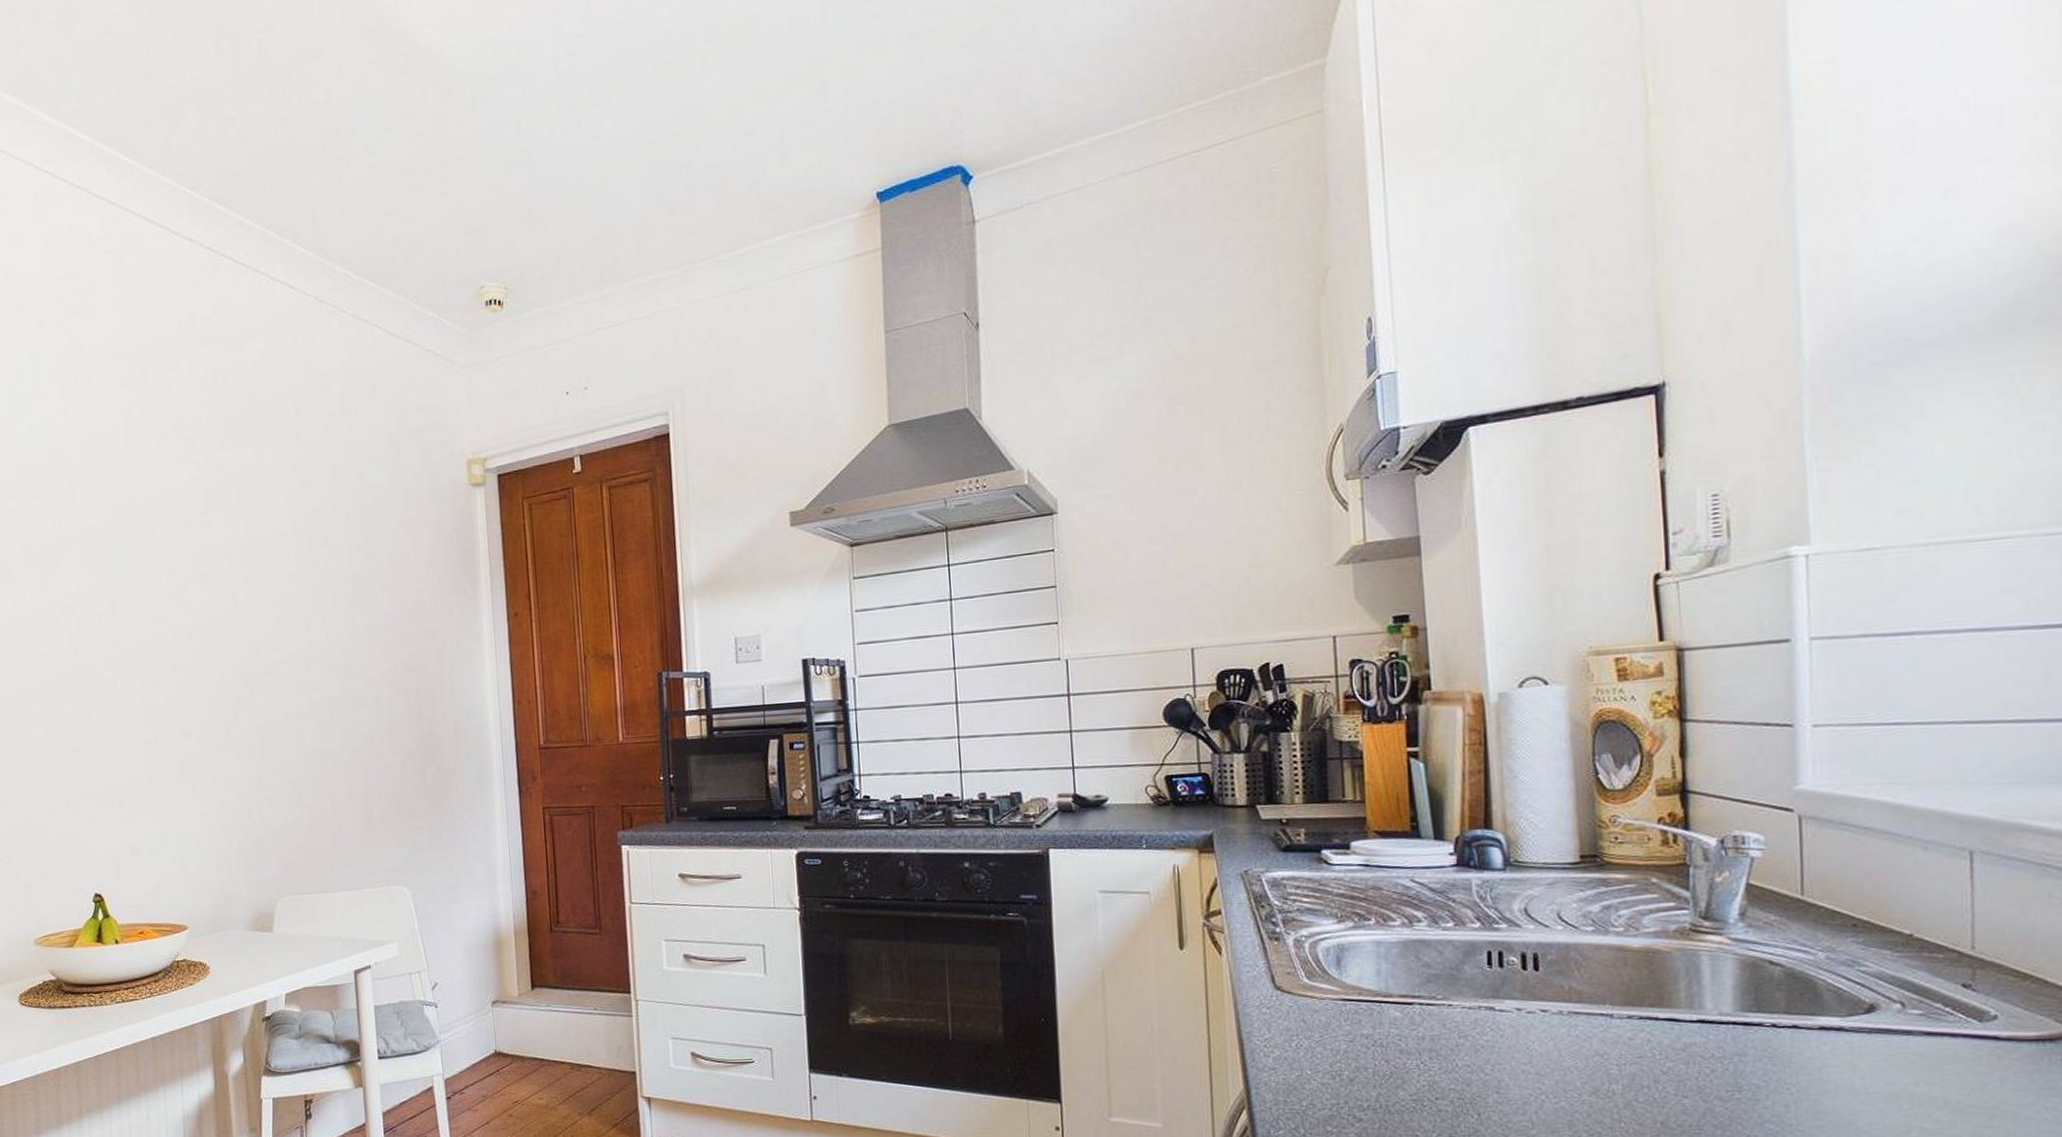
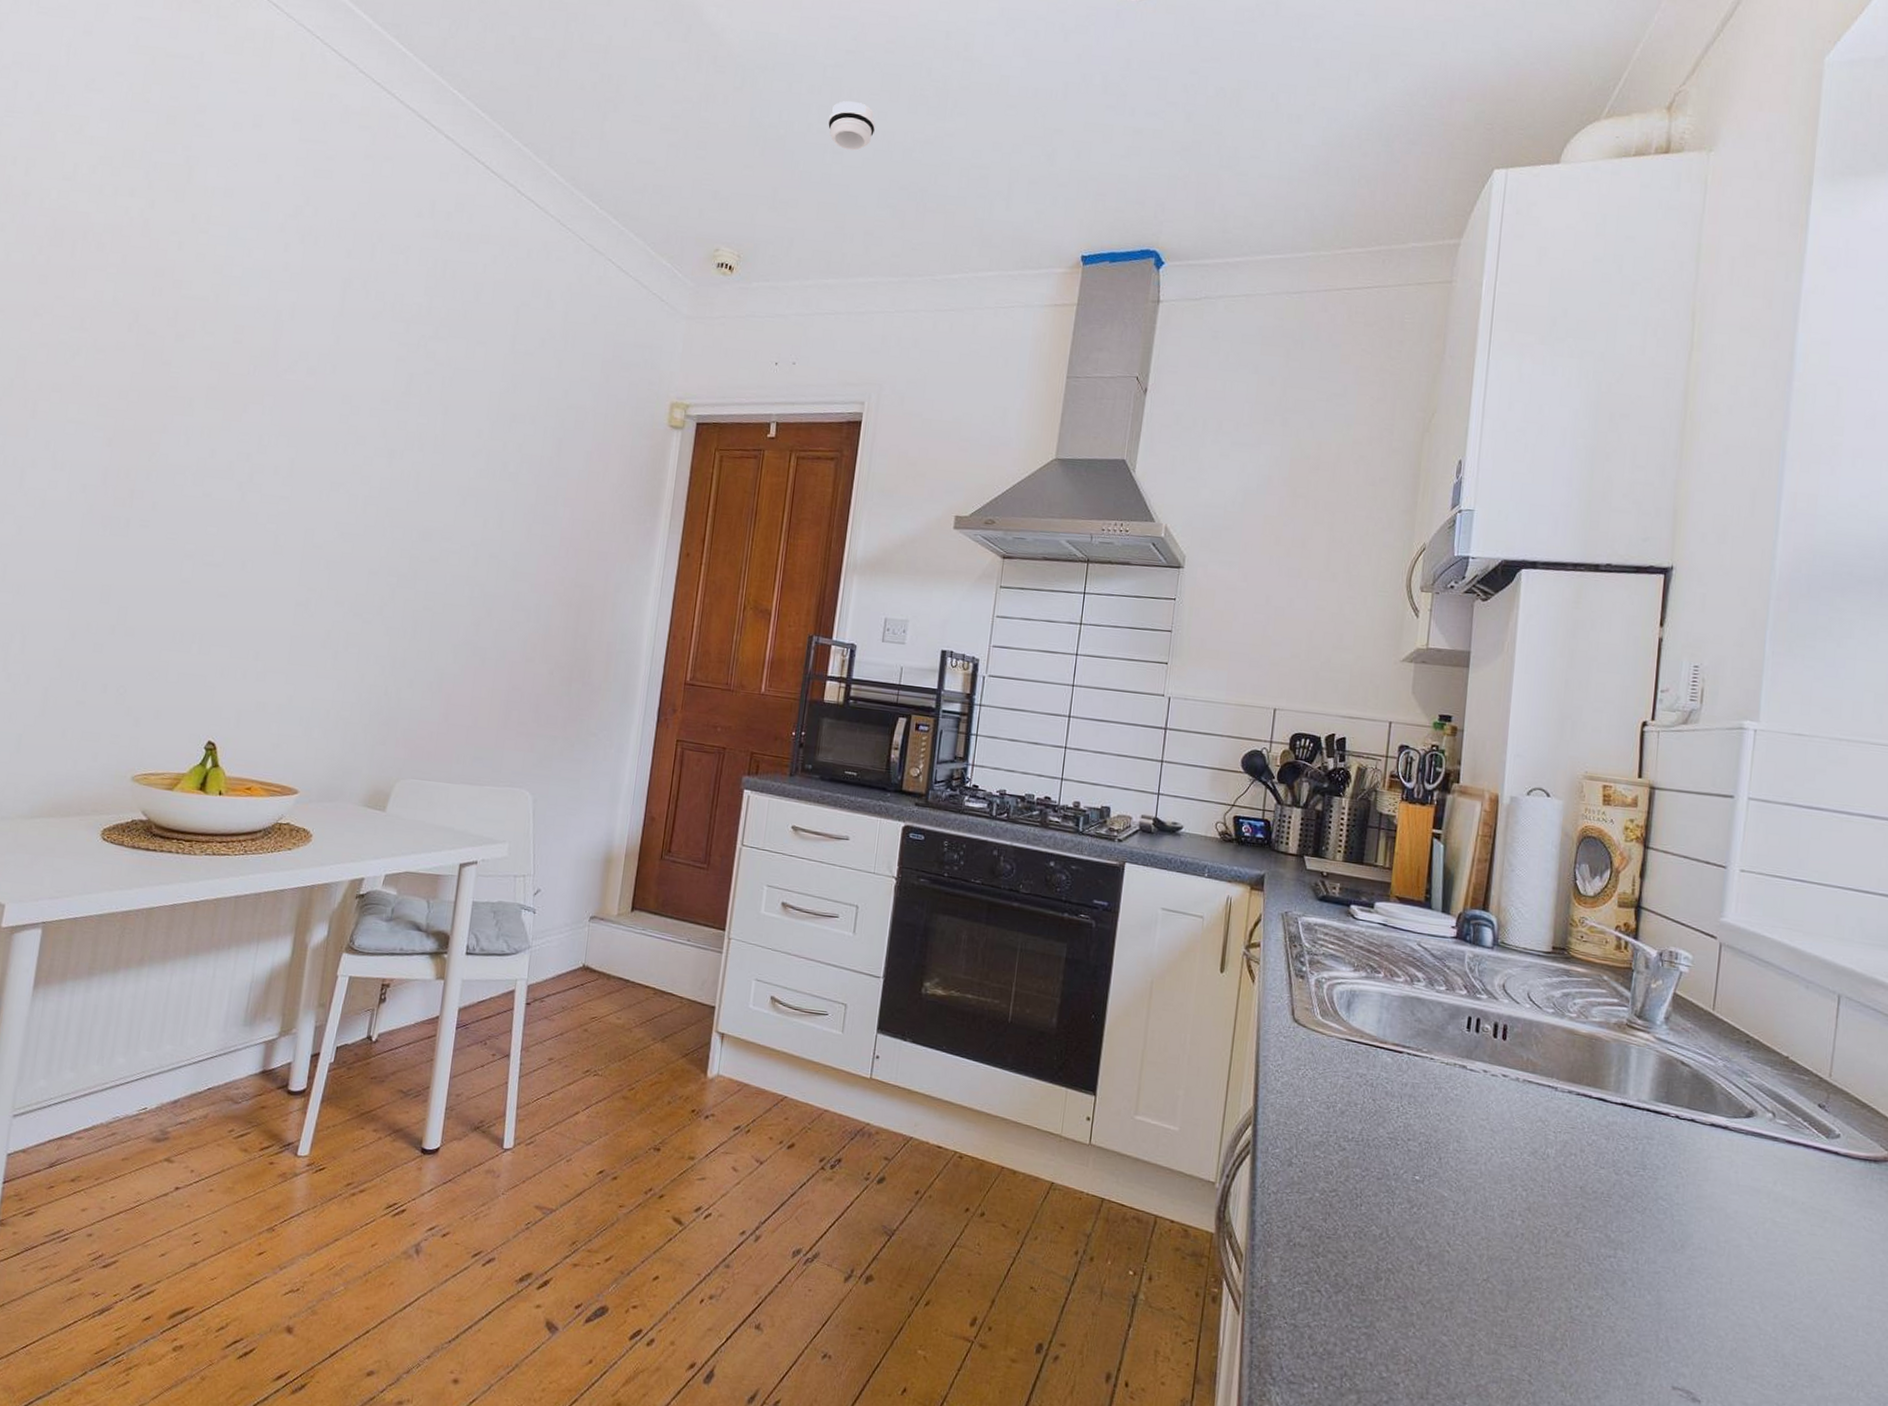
smoke detector: none [571,88,623,144] -> present [828,101,876,151]

